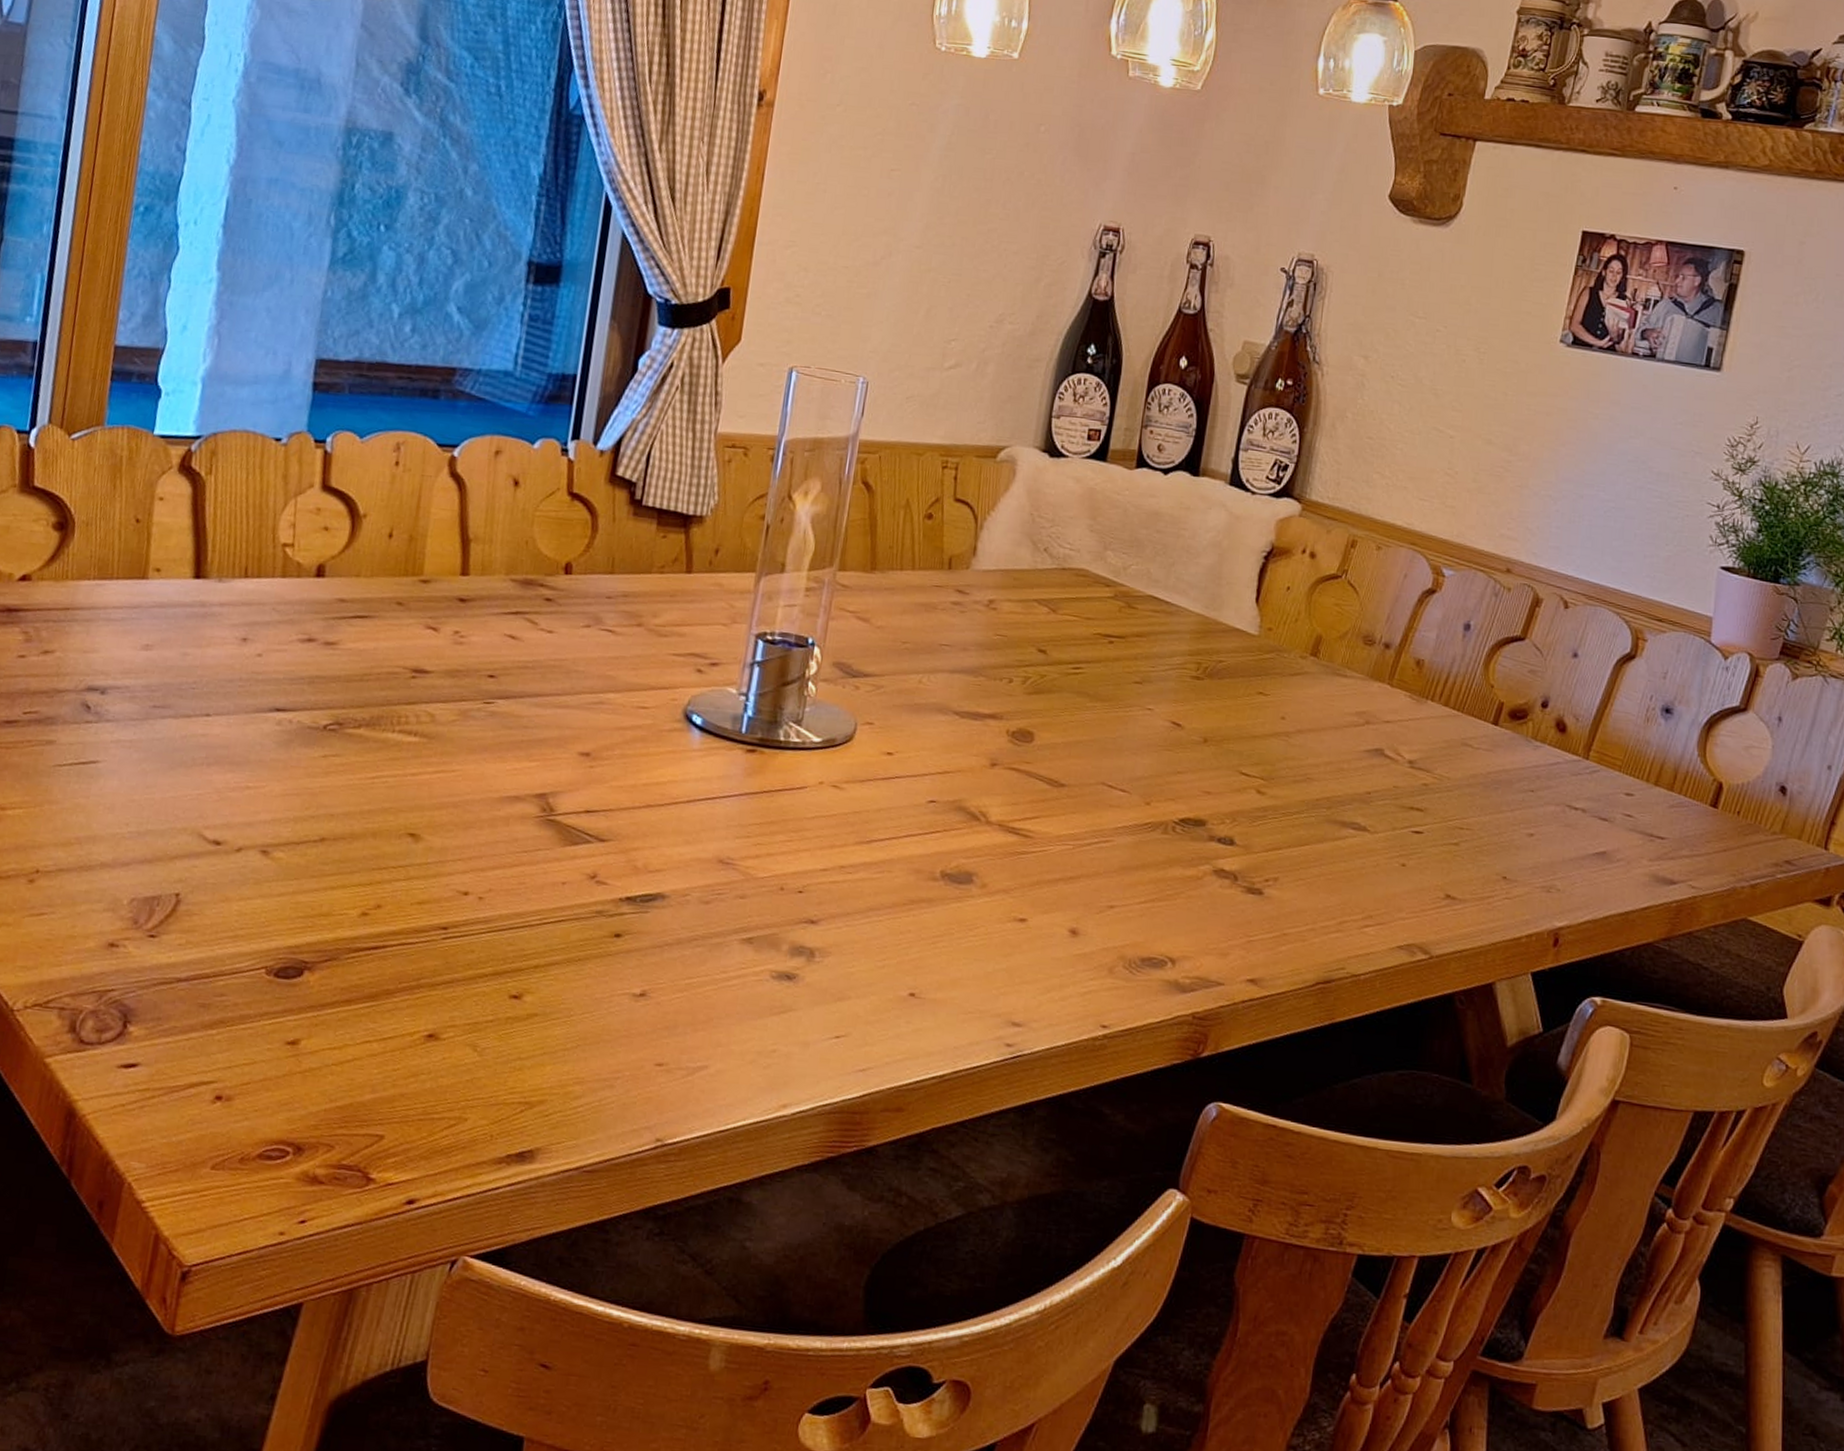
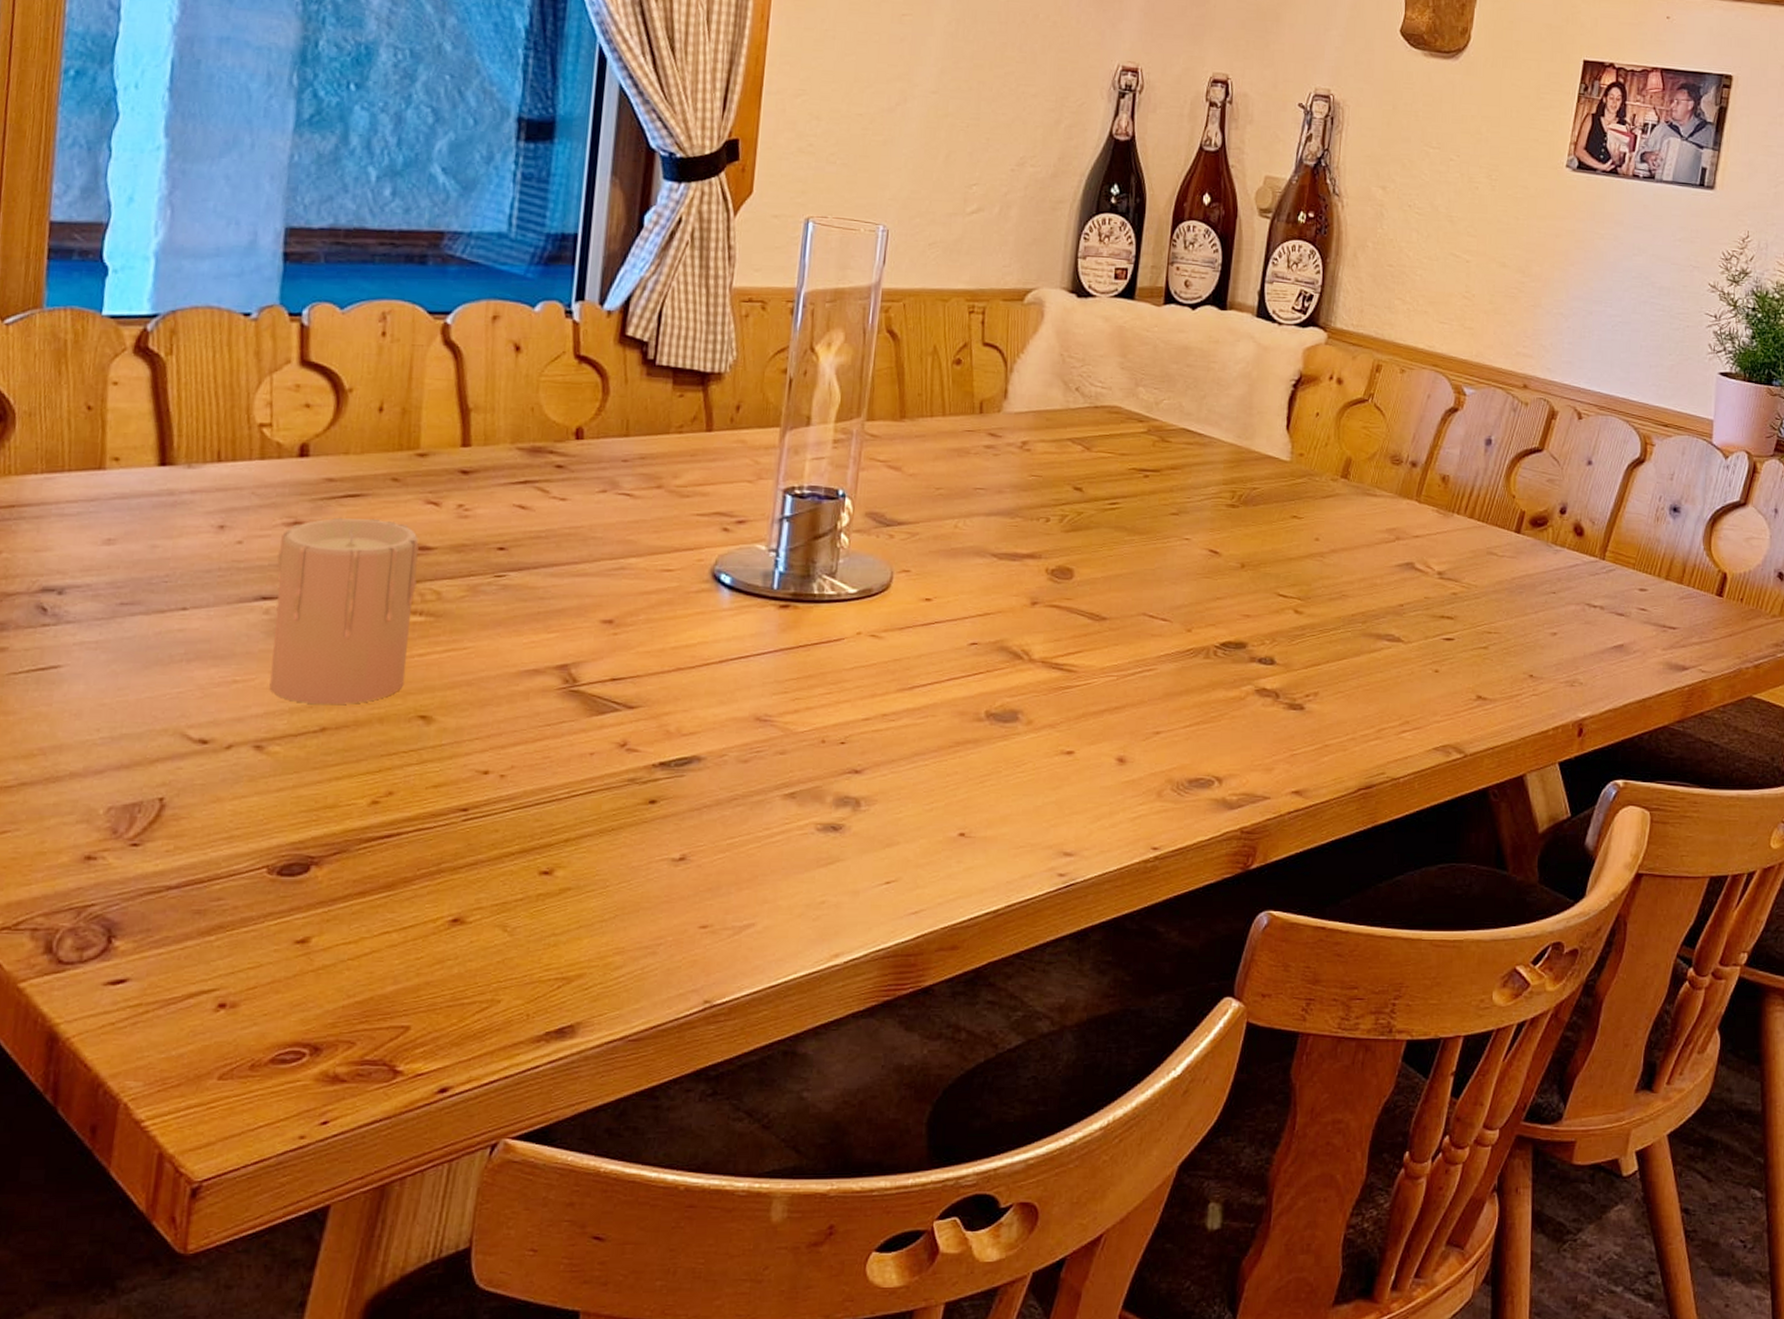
candle: none [278,636,418,817] -> present [269,517,419,705]

